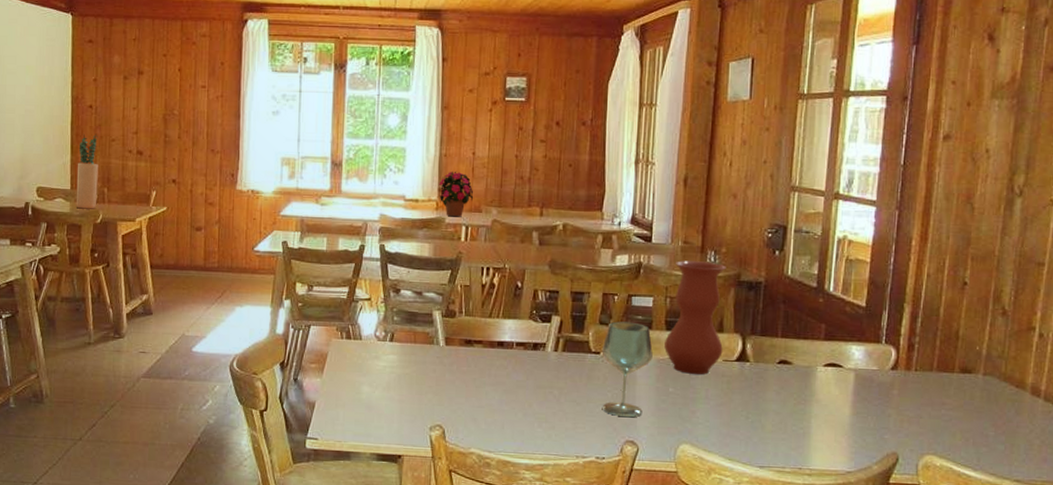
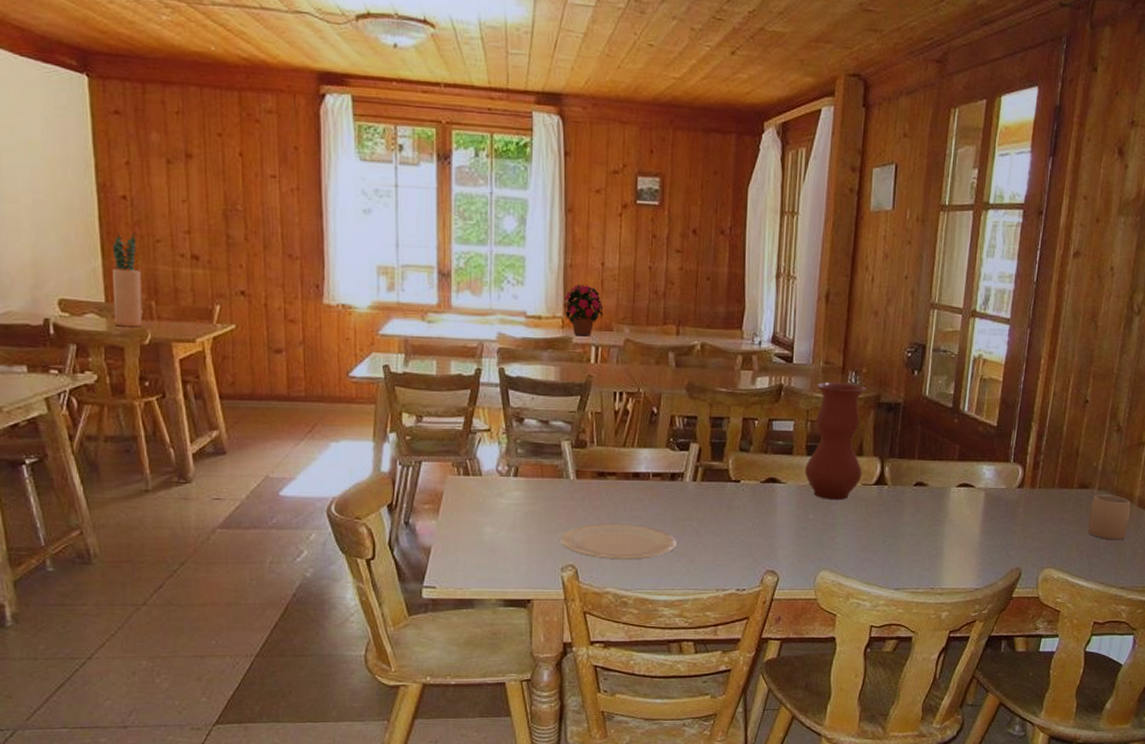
plate: none [430,387,539,424] -> present [561,523,678,560]
wine glass: present [601,321,653,418] -> none [741,447,793,547]
mug: none [974,379,1023,429] -> present [1088,494,1131,540]

